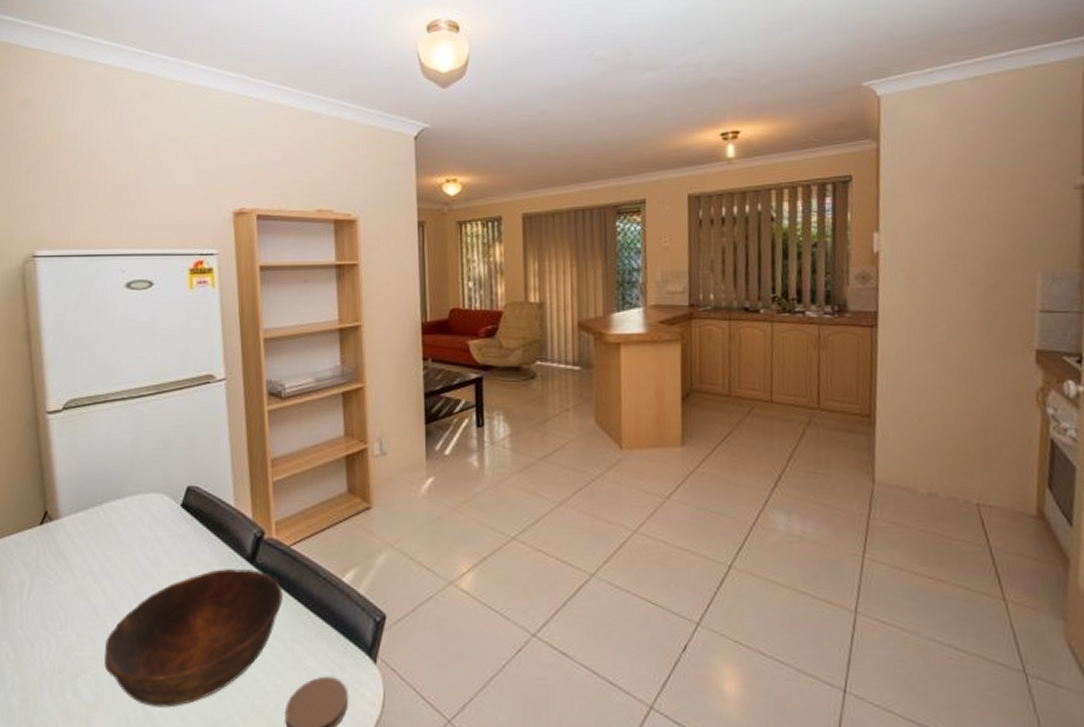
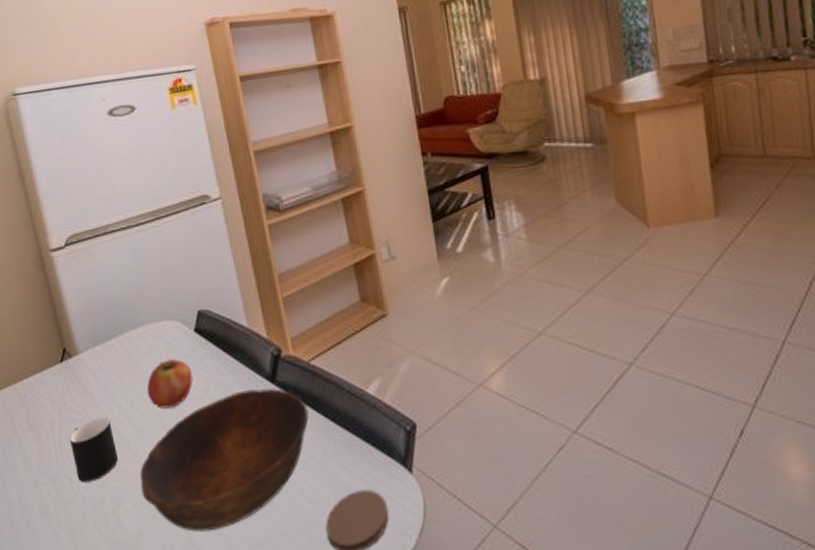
cup: none [37,584,85,649] -> present [69,418,118,482]
fruit: none [124,532,173,581] -> present [146,359,193,409]

